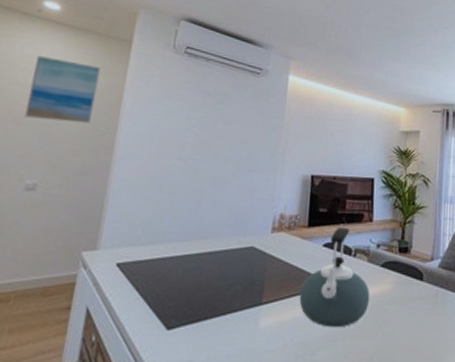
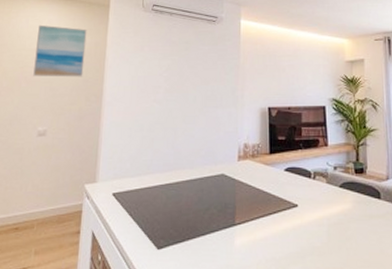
kettle: present [299,227,370,328] -> none [267,152,332,245]

